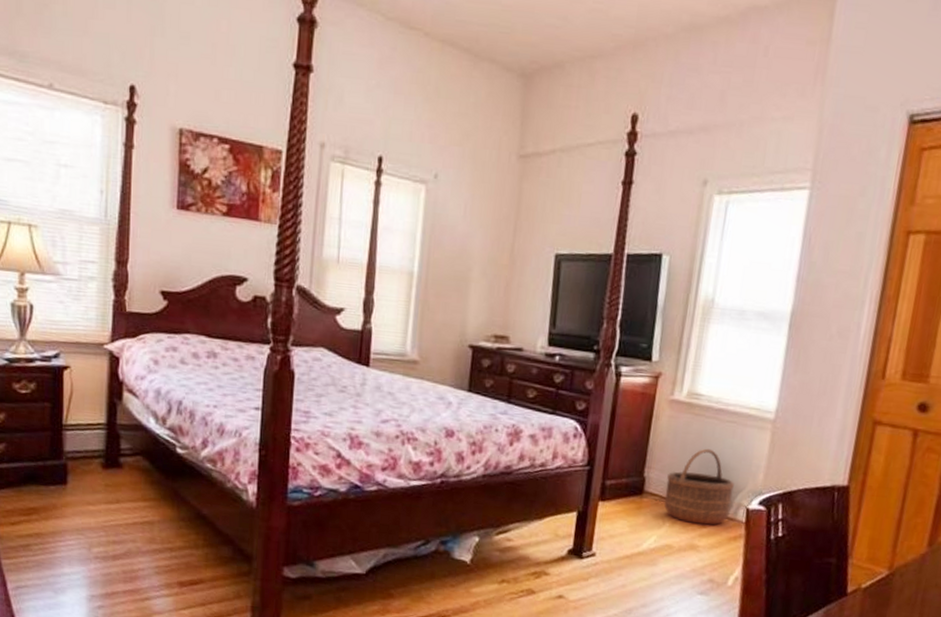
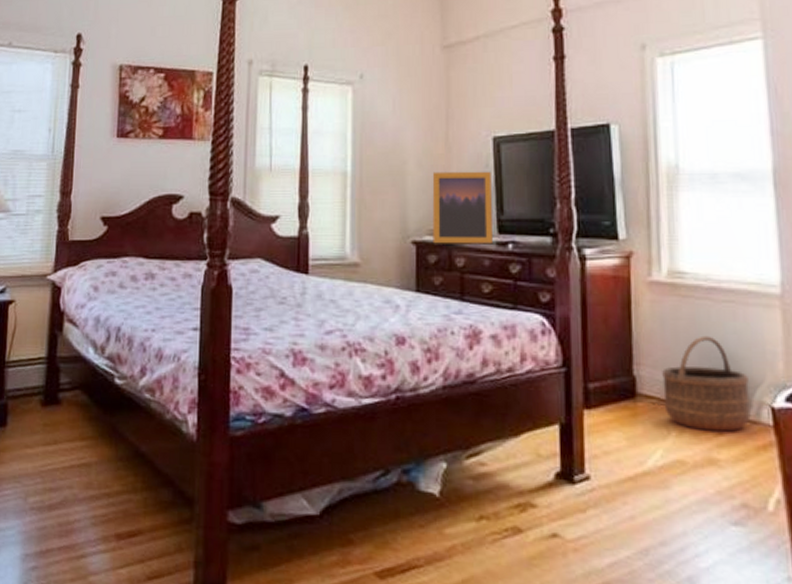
picture frame: none [488,281,549,355] -> present [432,171,494,244]

